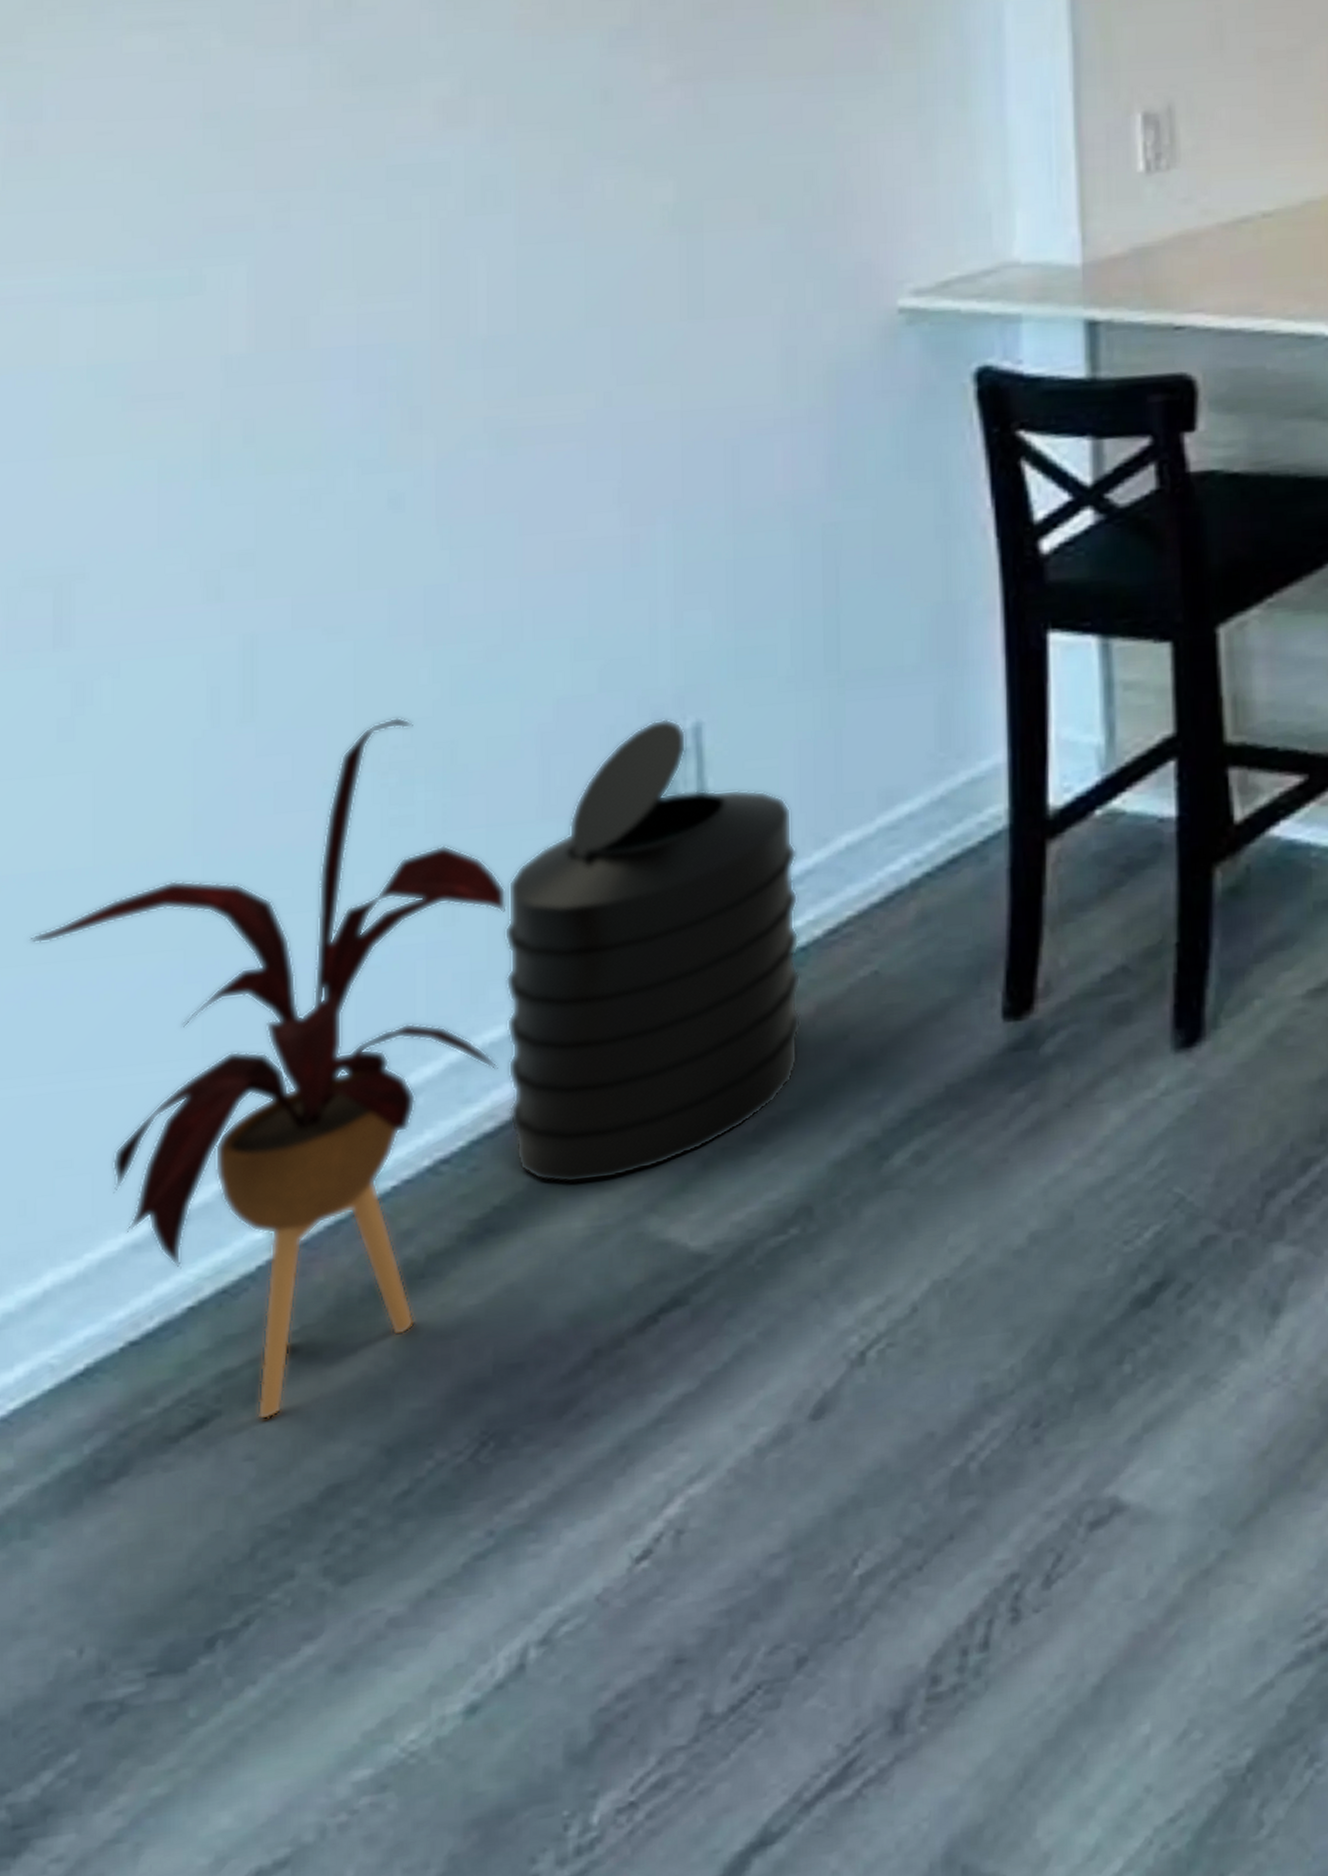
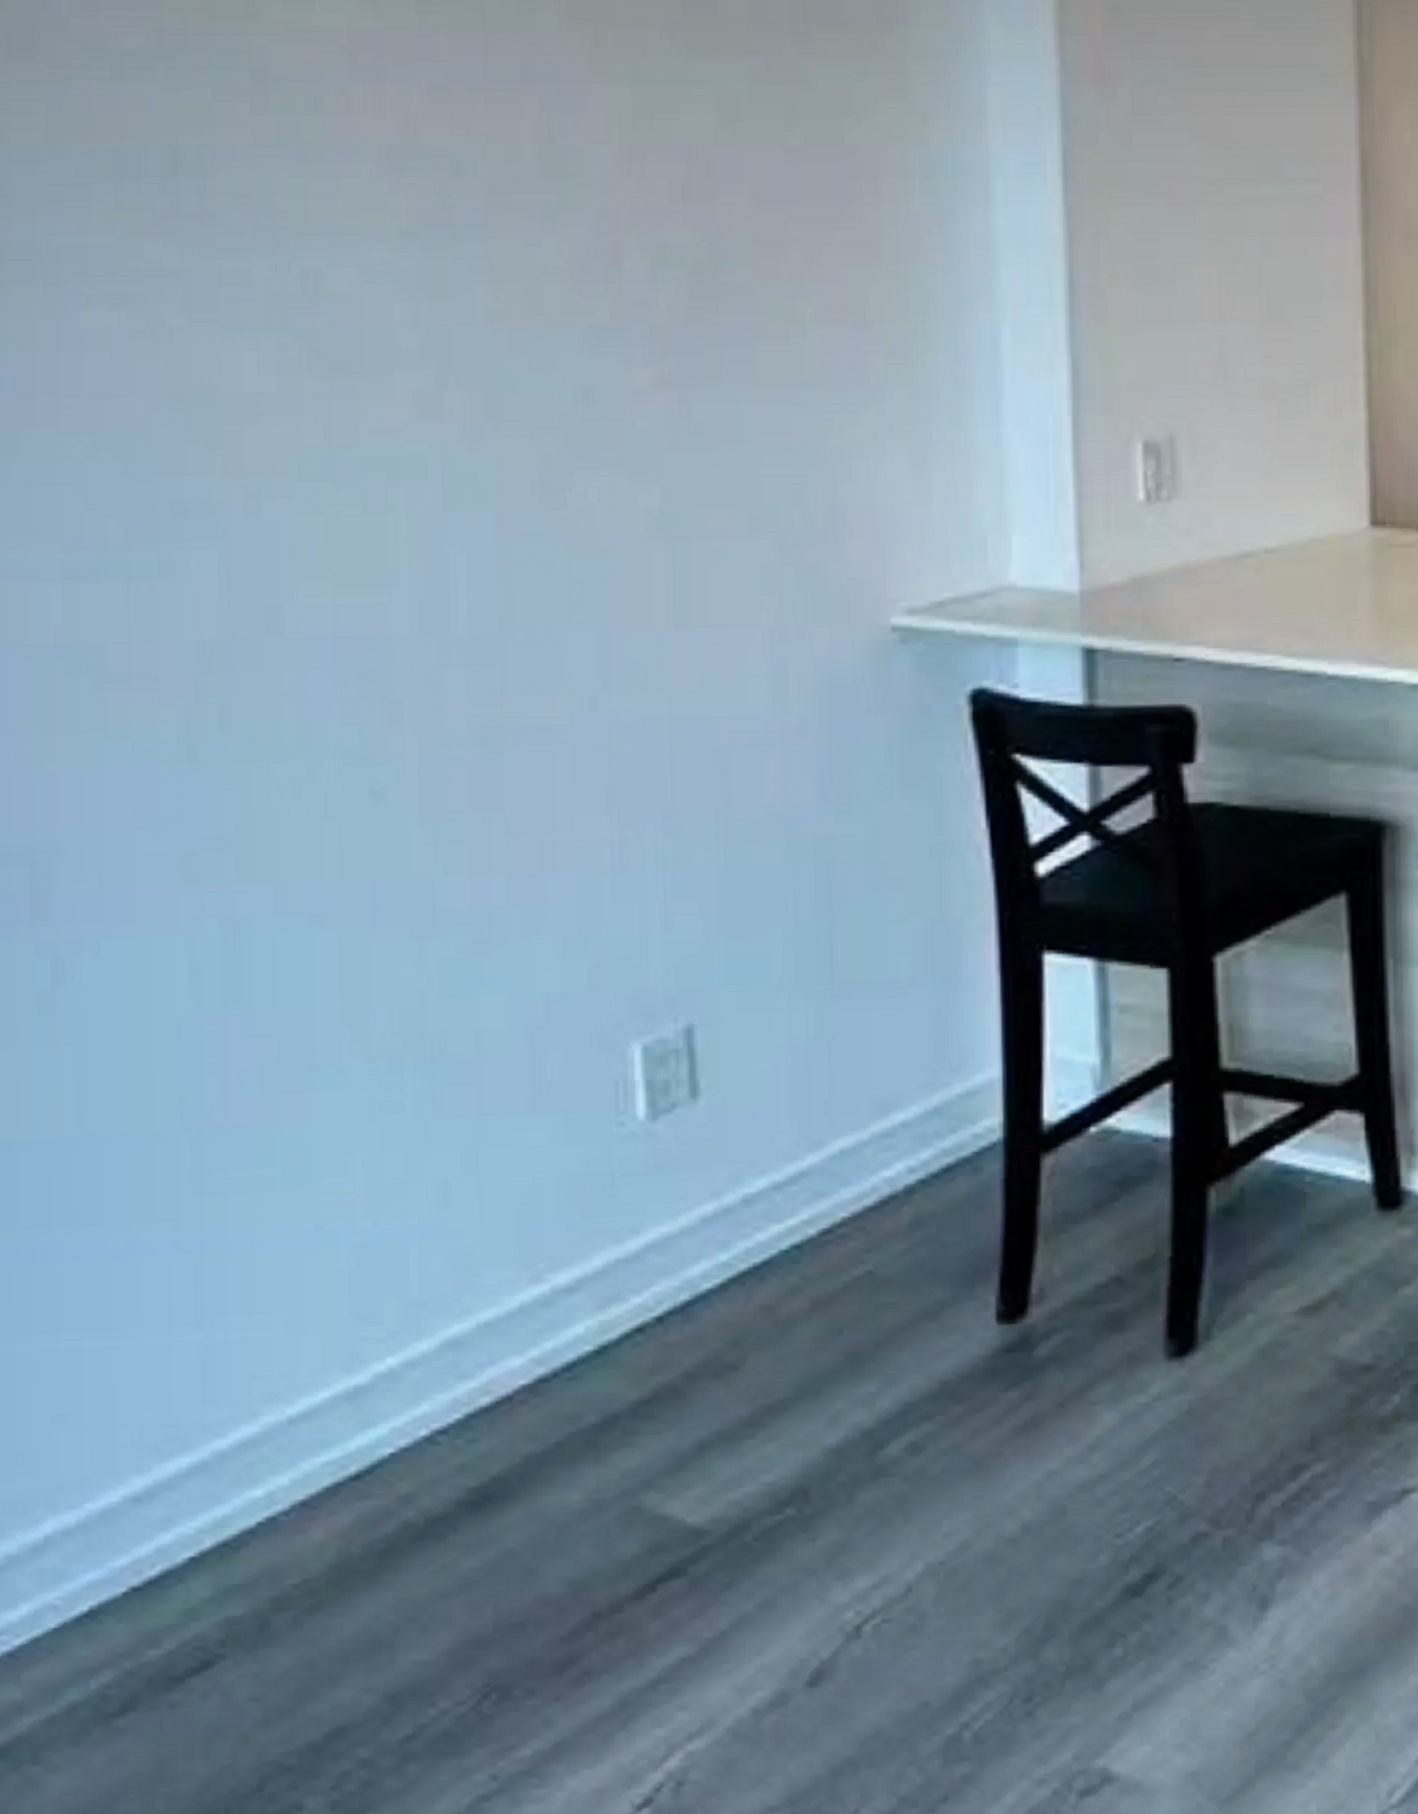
house plant: present [30,717,507,1421] -> none [18,1005,499,1665]
trash can: present [504,719,802,1184] -> none [497,1020,797,1458]

